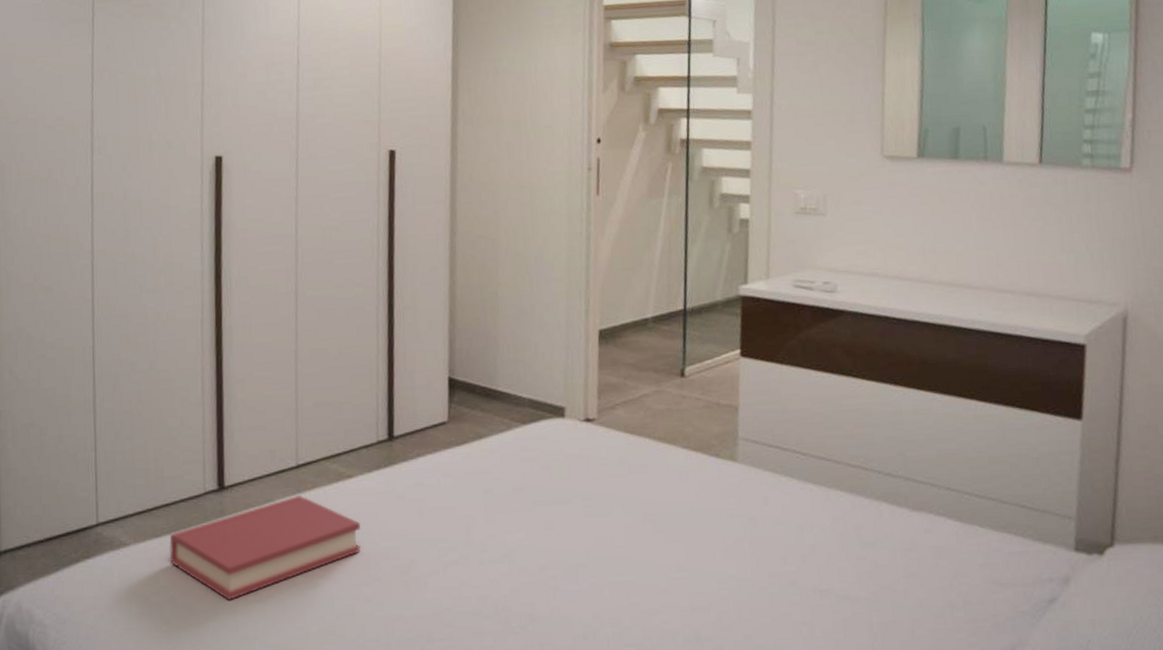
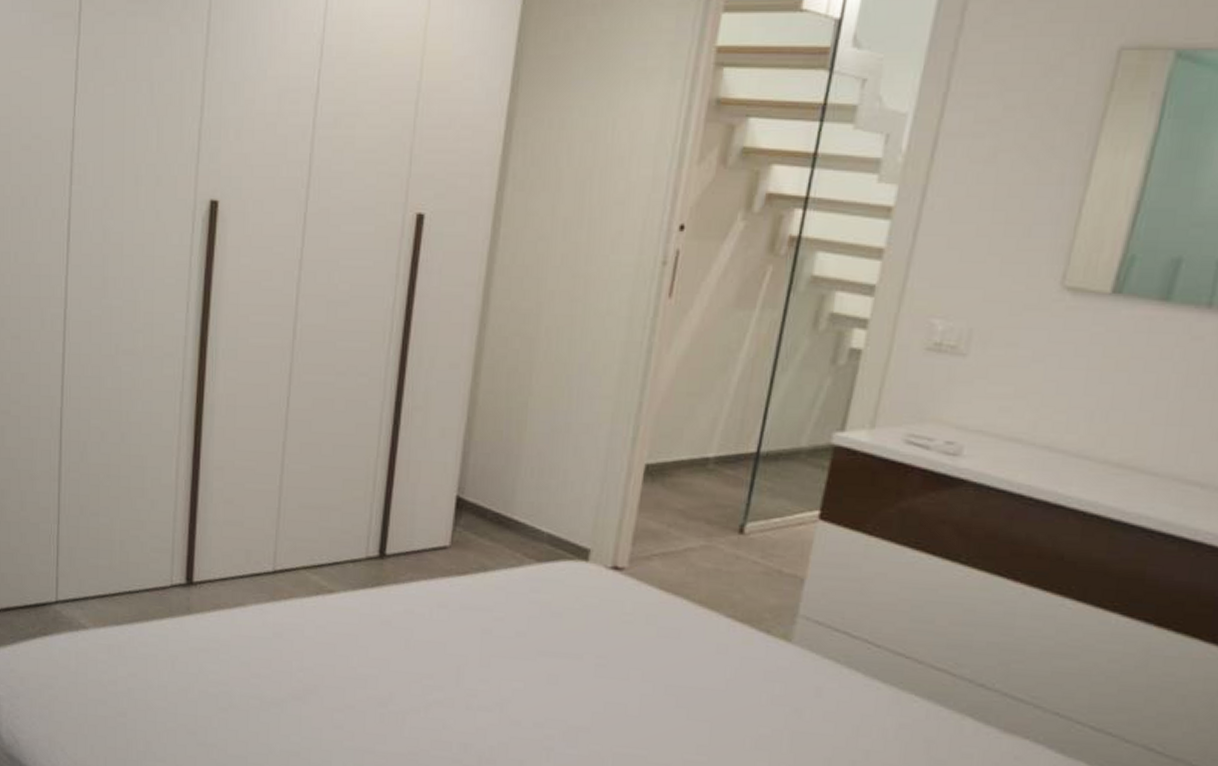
hardback book: present [169,496,360,600] -> none [129,604,338,703]

